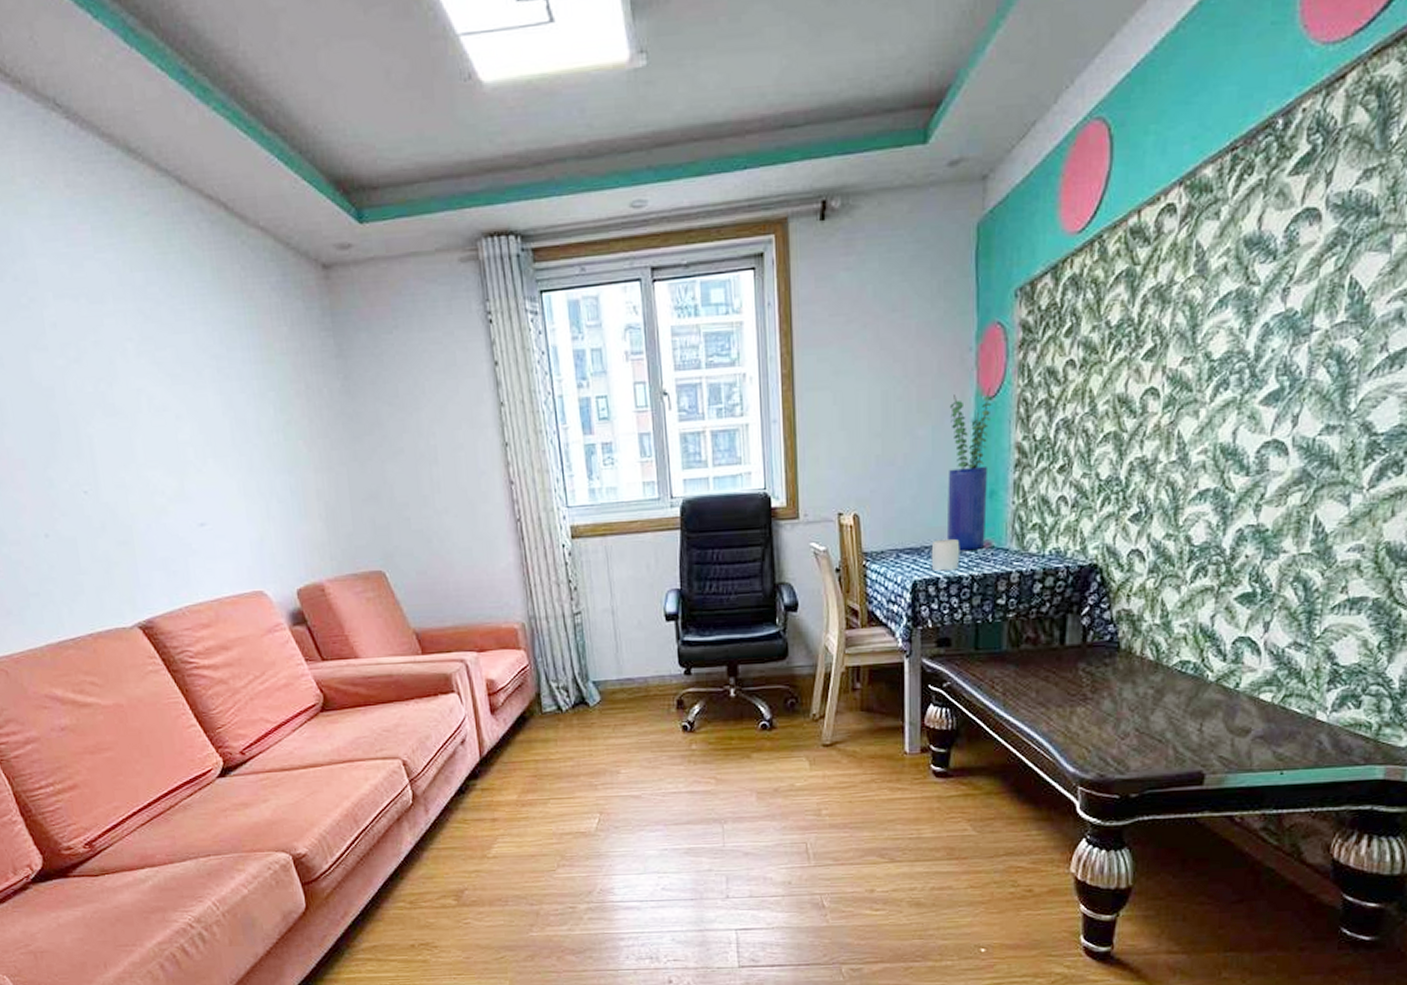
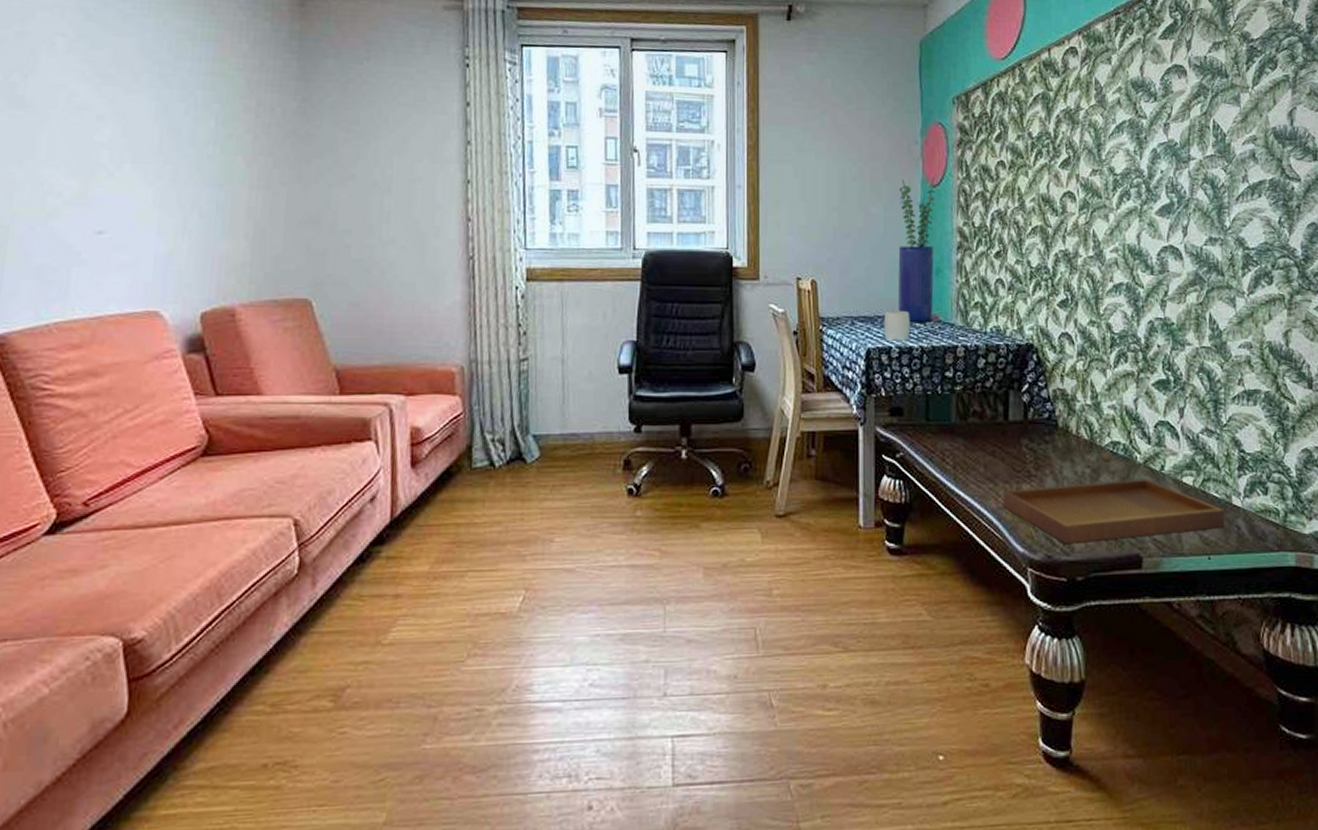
tray: none [1055,672,1306,764] -> present [1003,452,1225,545]

